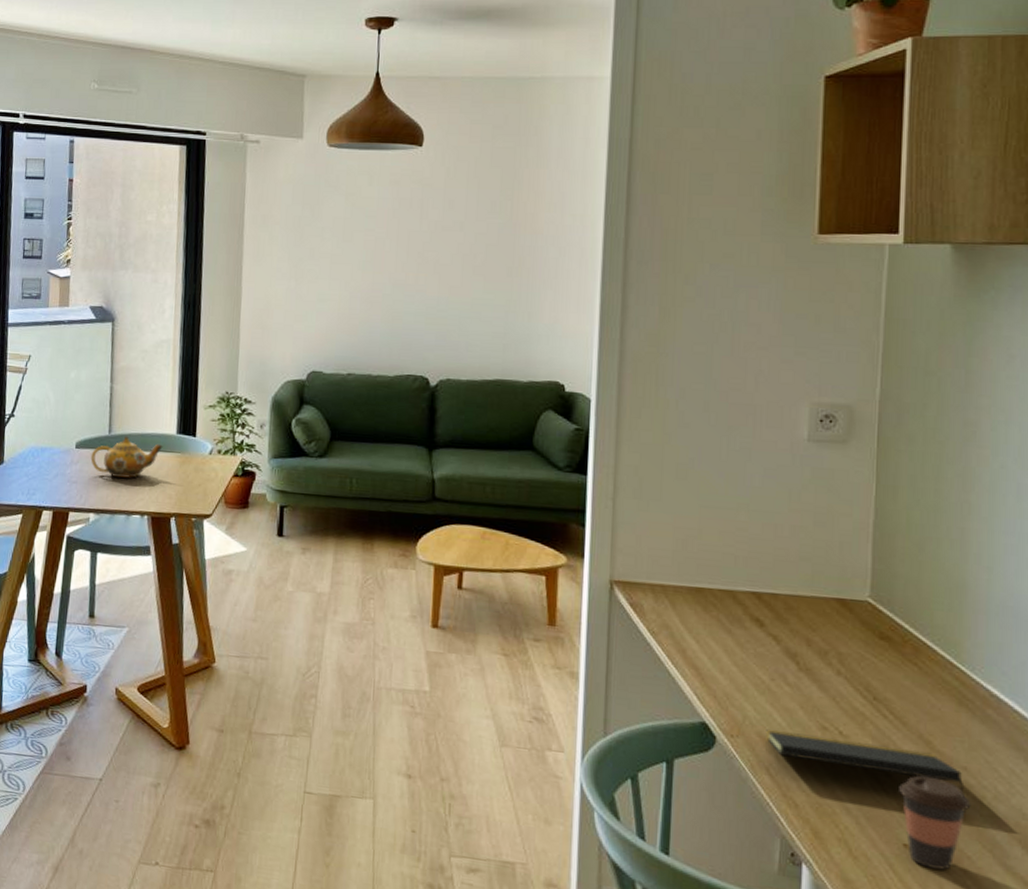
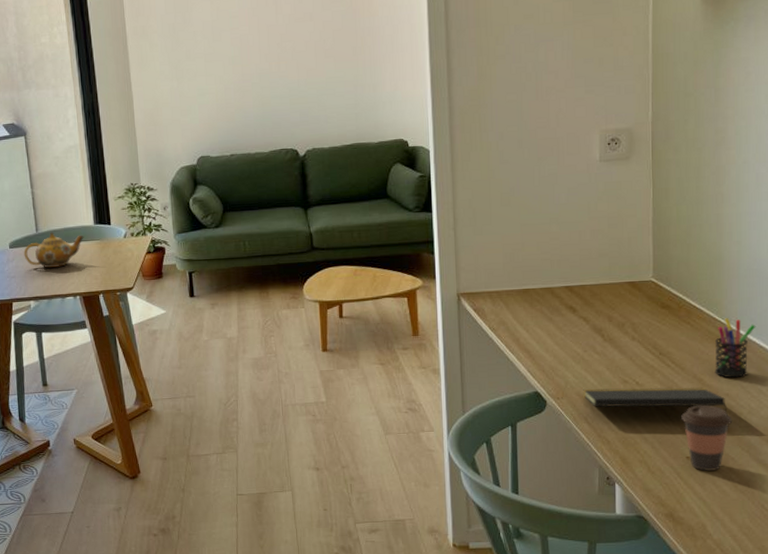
pen holder: none [949,665,1010,749] -> present [715,318,756,378]

